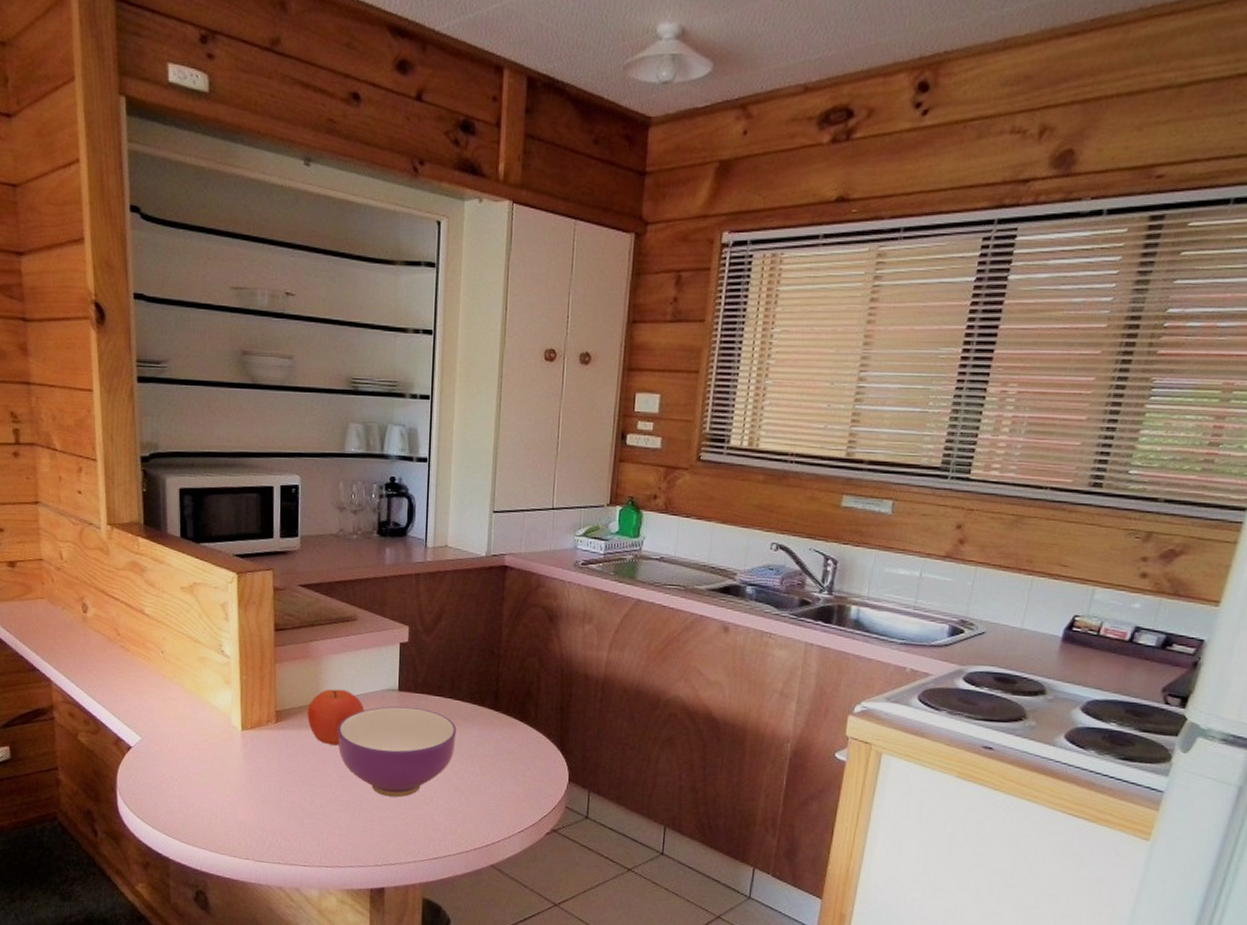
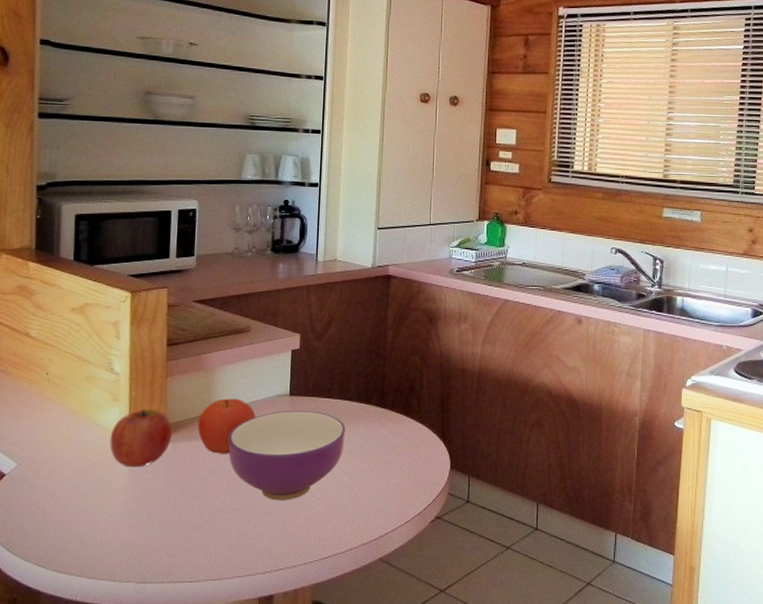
fruit: none [224,693,283,751] -> present [109,408,172,468]

